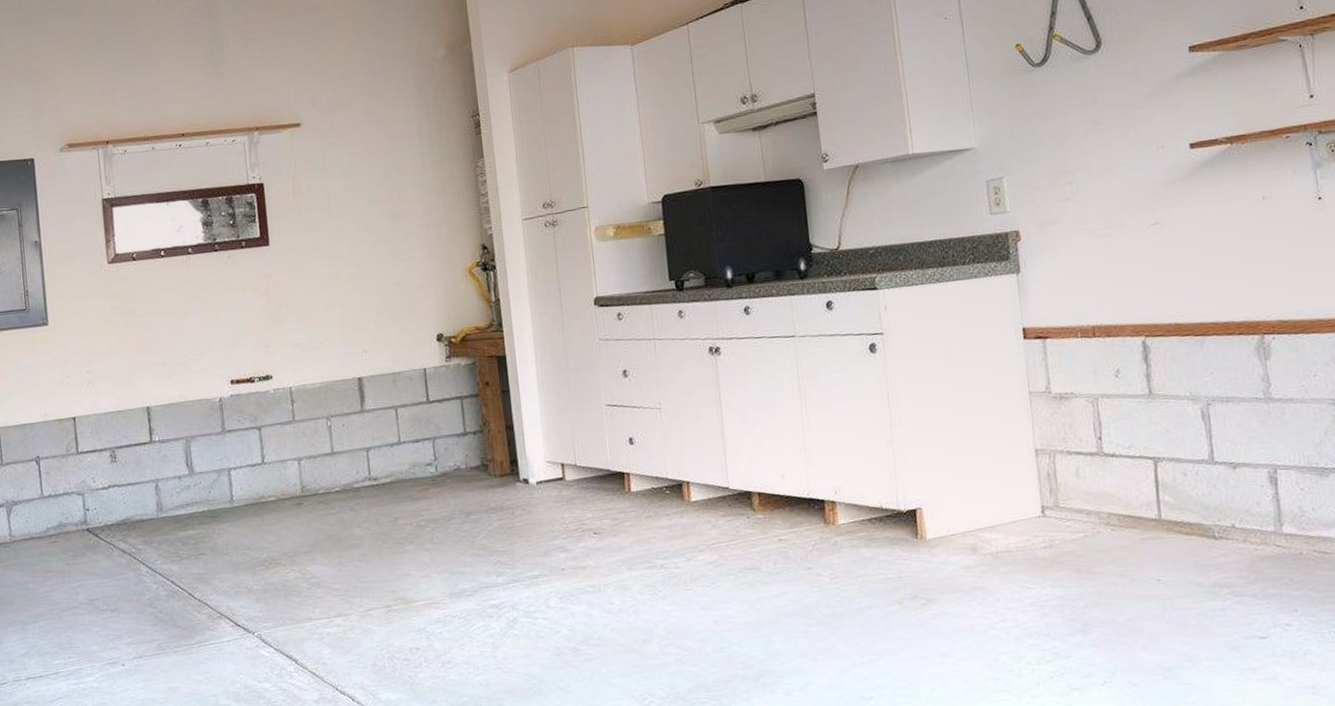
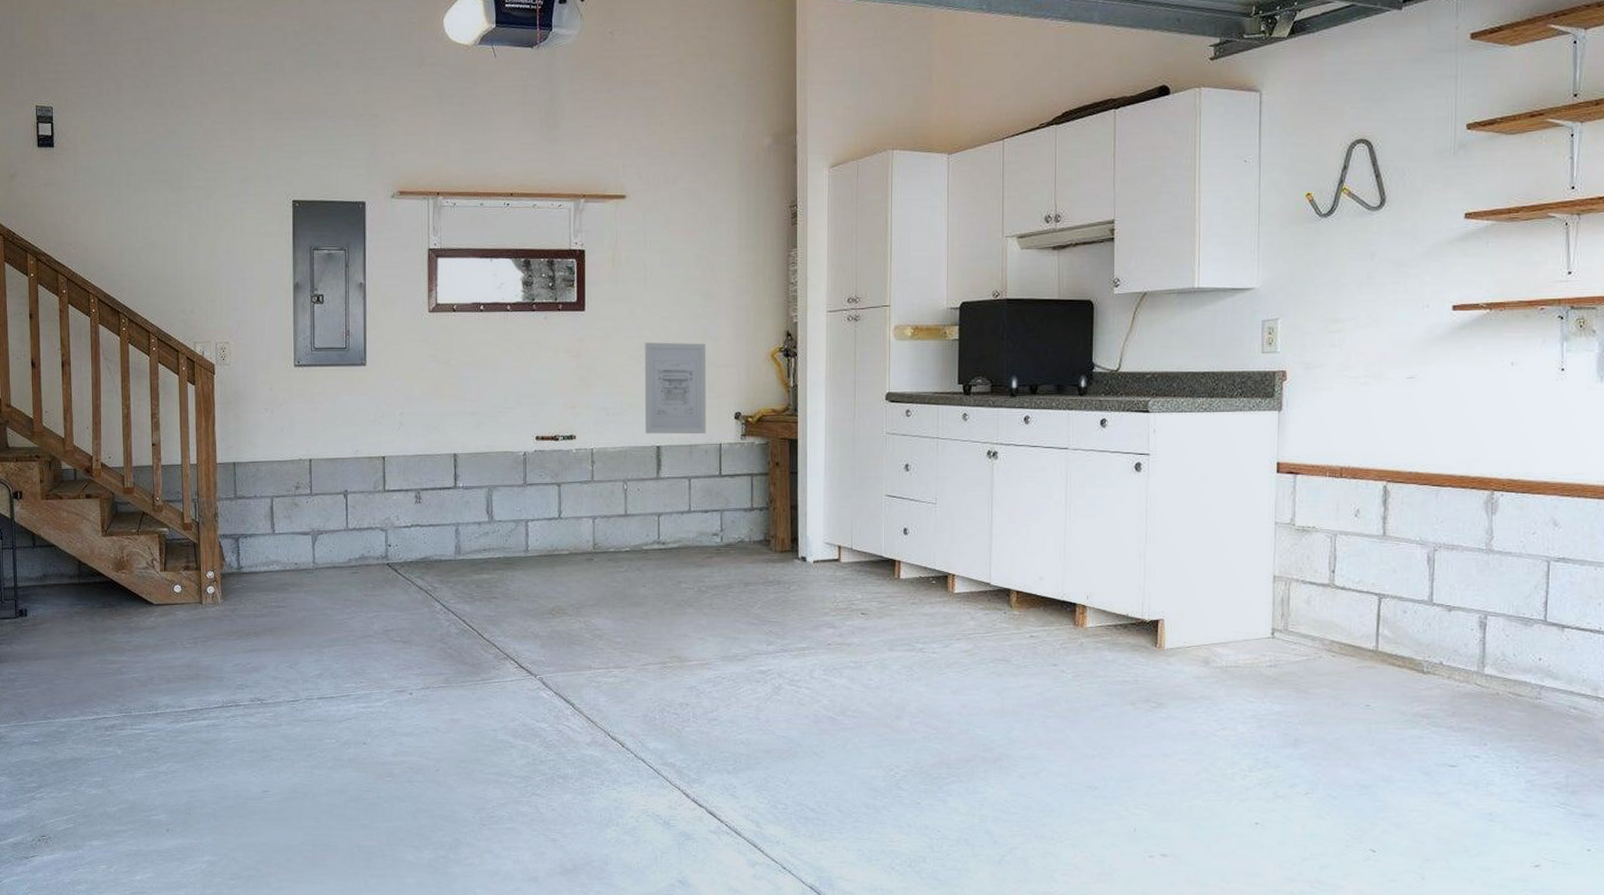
wall art: none [334,266,409,366] -> present [644,342,706,435]

